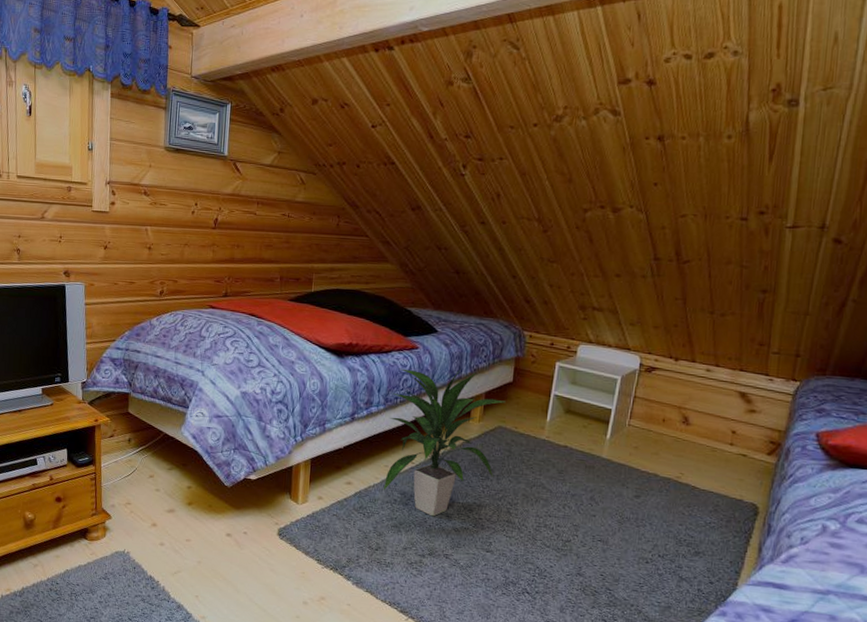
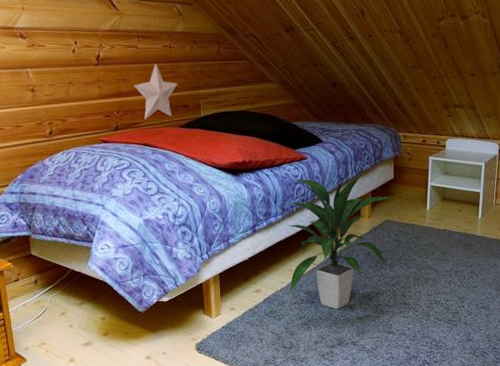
decorative star: none [247,232,292,289] -> present [134,64,178,120]

